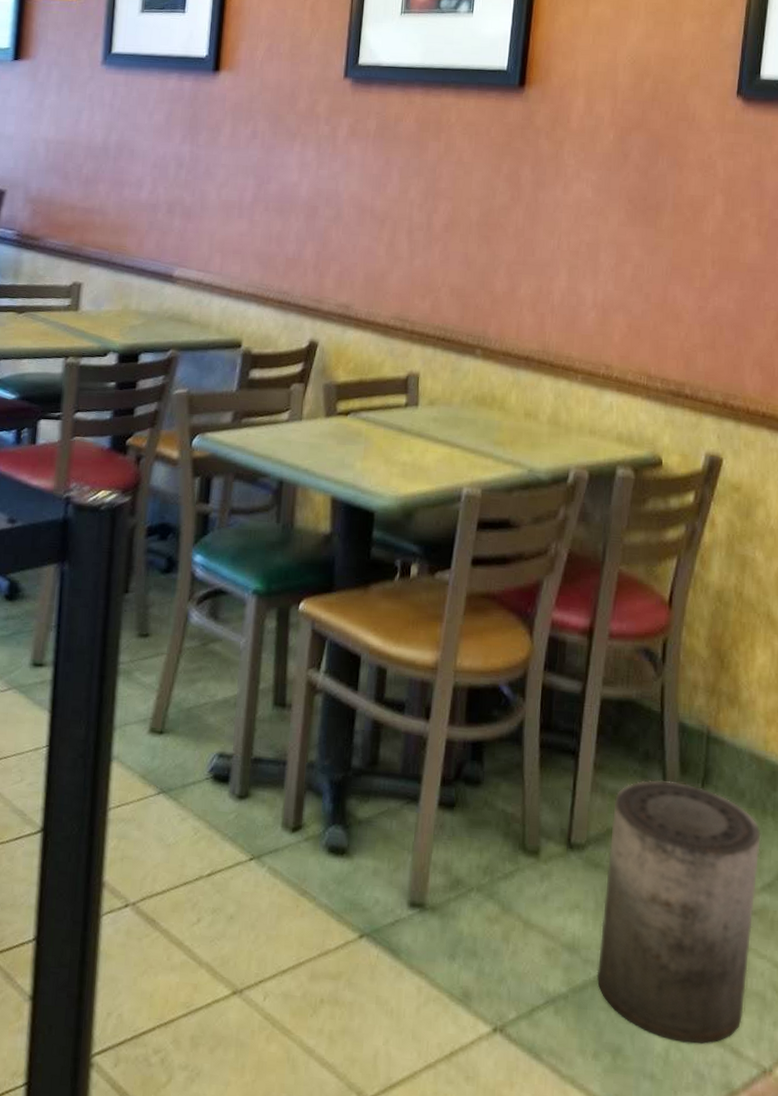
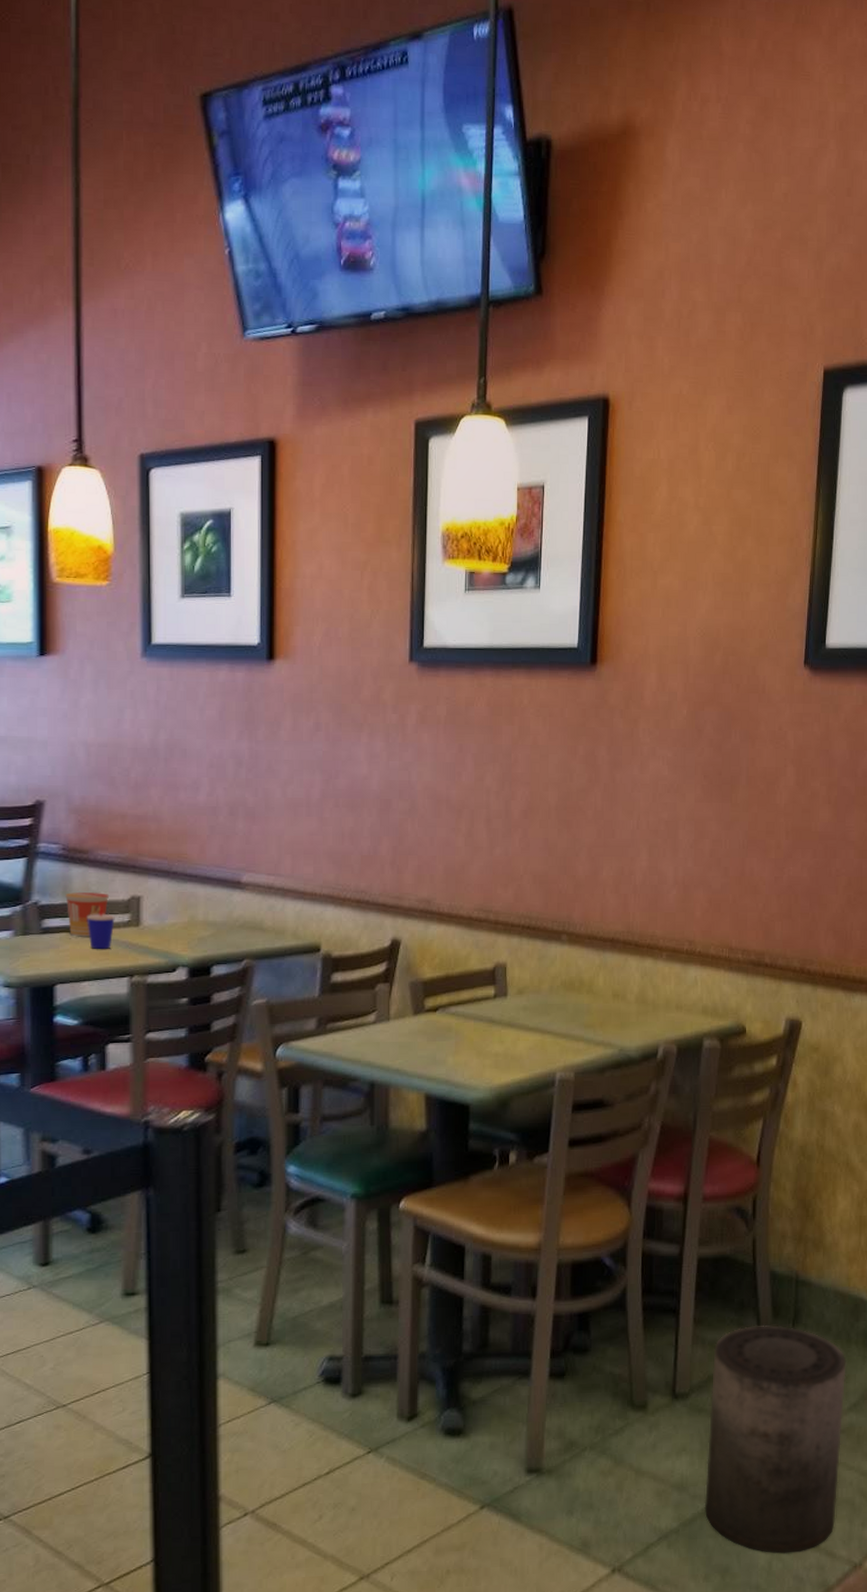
food container: none [15,275,54,318] -> present [65,893,109,937]
beverage cup: none [32,288,57,330] -> present [87,905,115,949]

